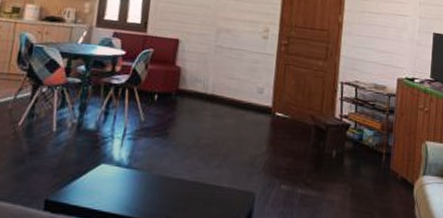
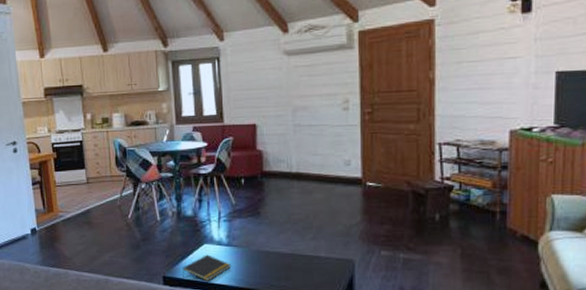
notepad: none [69,176,128,208] -> present [182,254,232,281]

